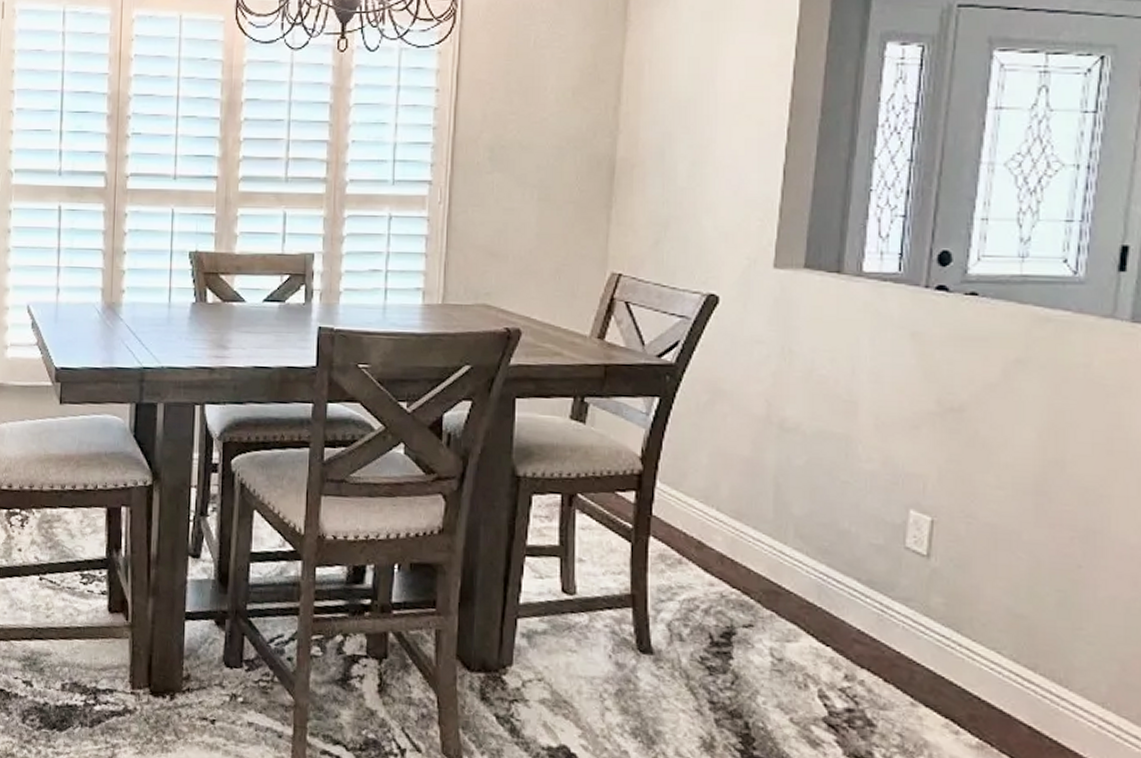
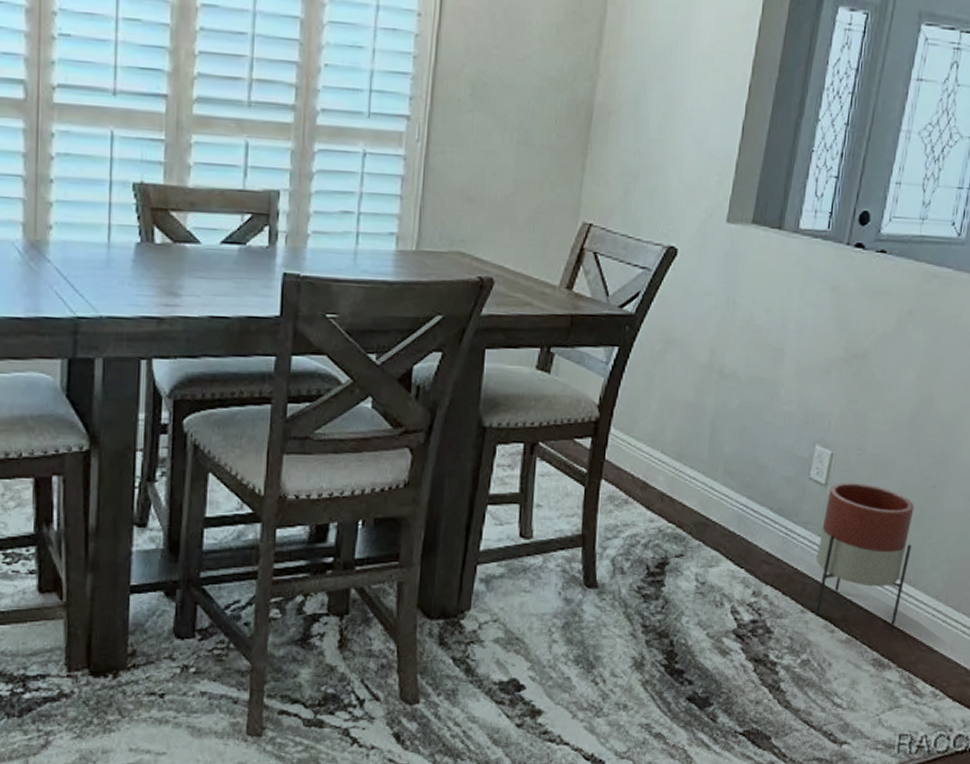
planter: none [925,555,1057,734] -> present [815,483,914,625]

